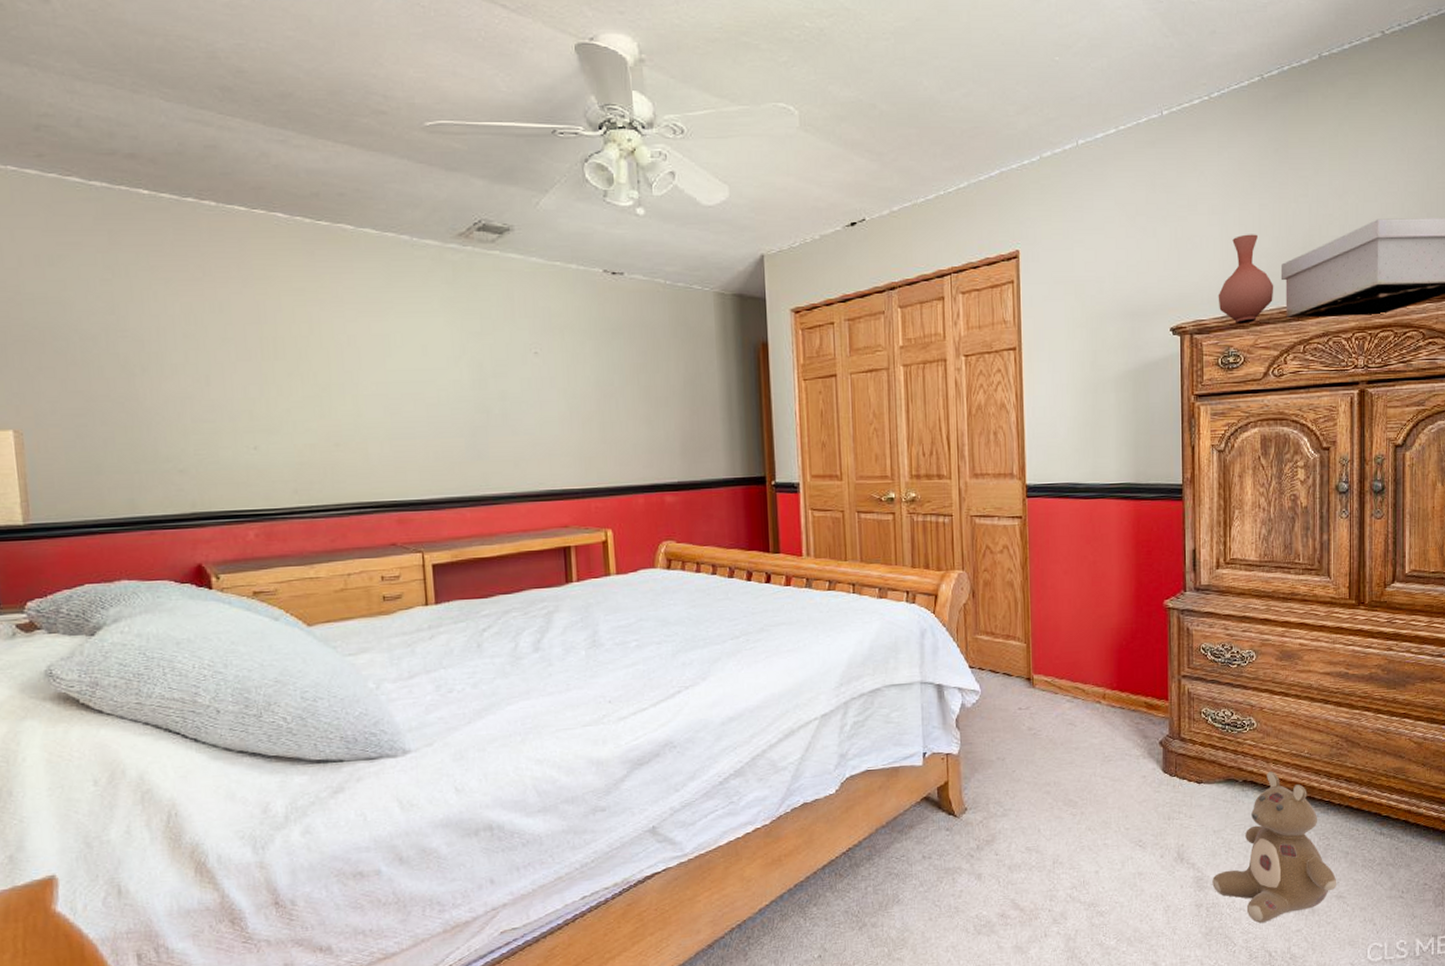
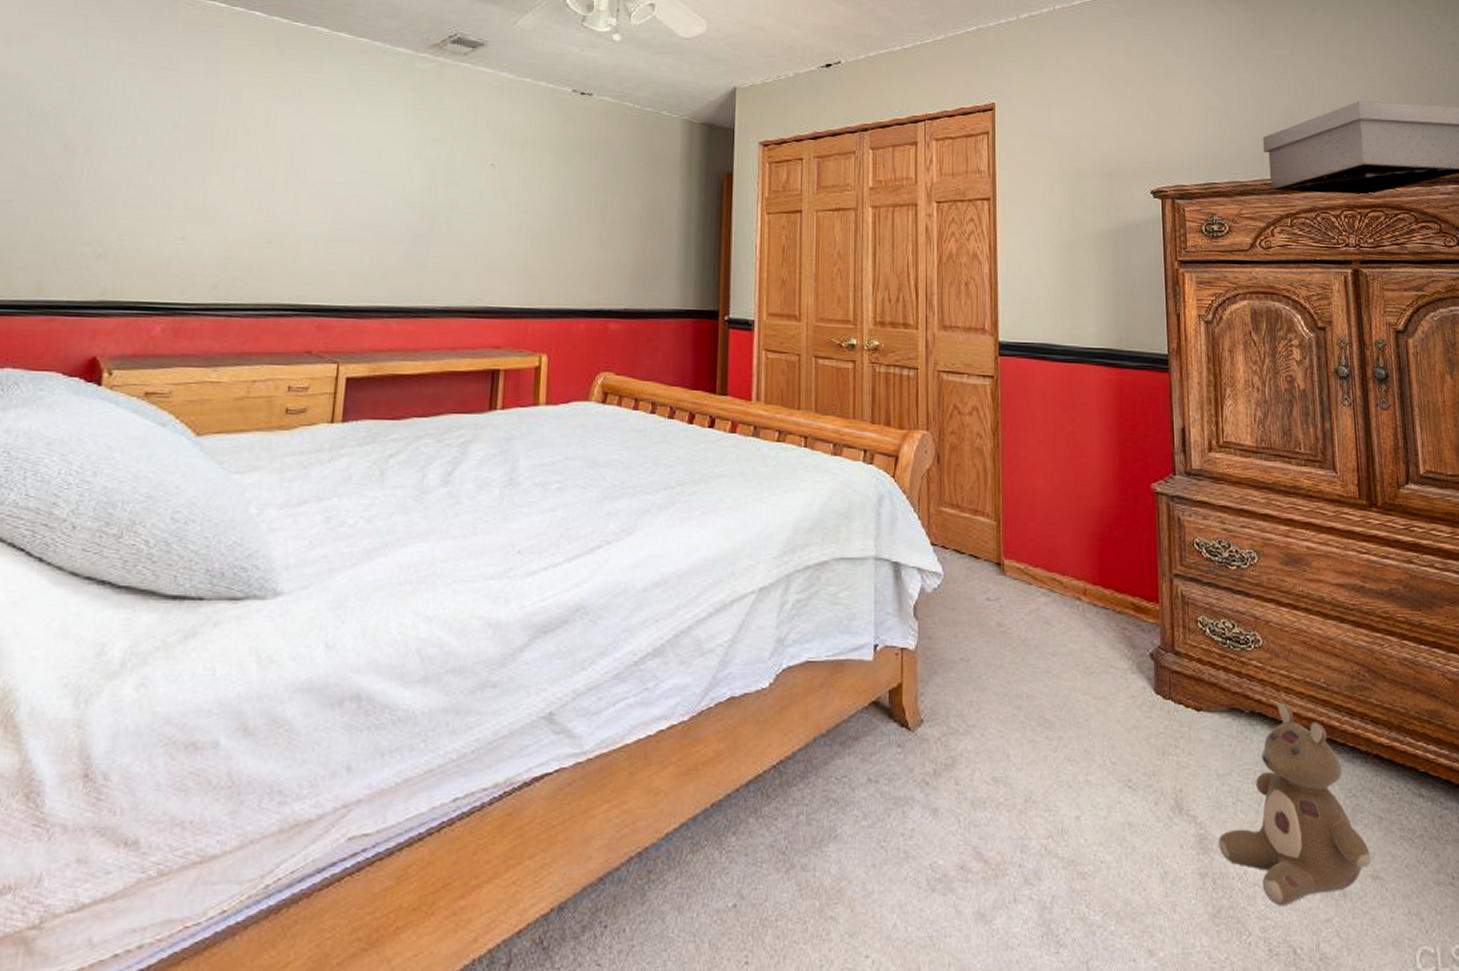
vase: present [1218,234,1274,324] -> none [1199,105,1257,193]

